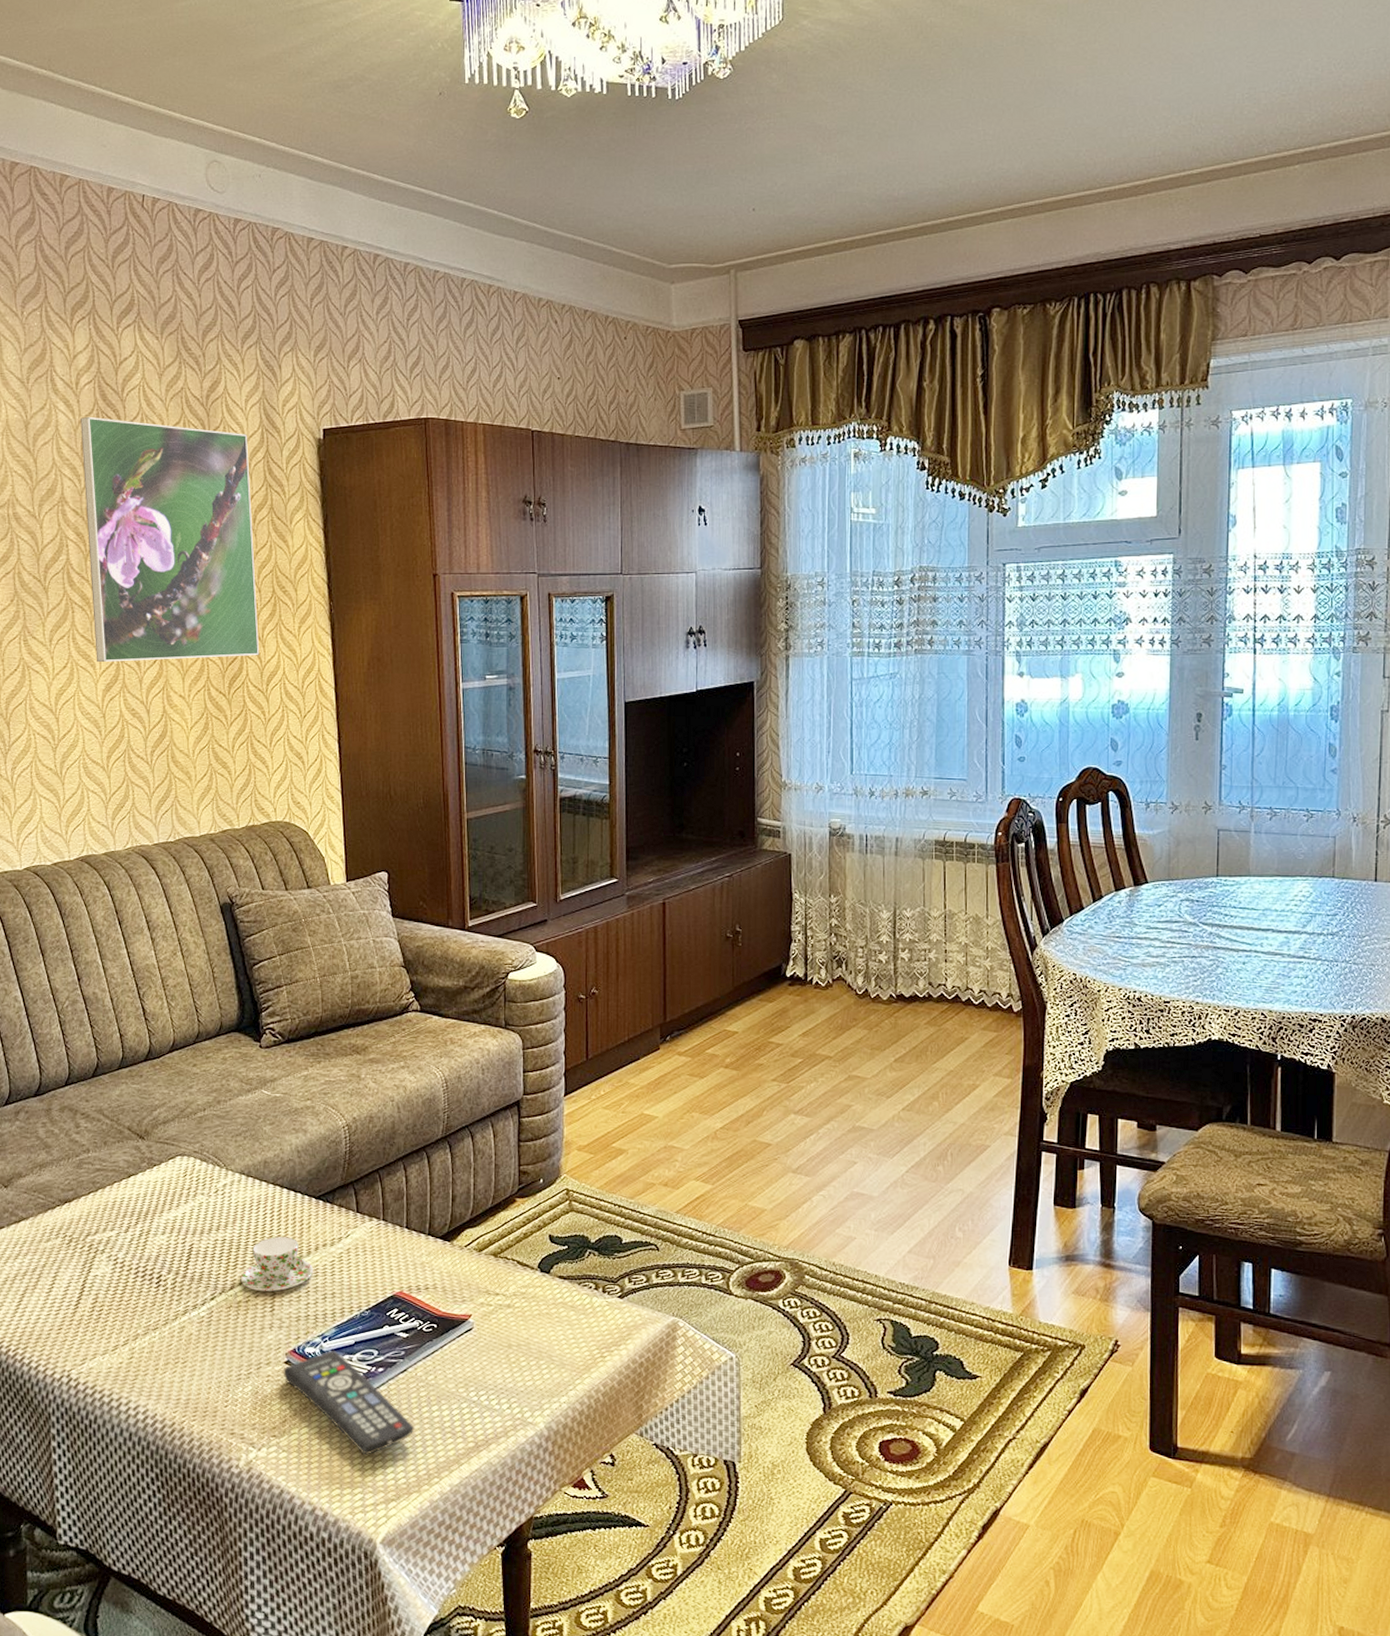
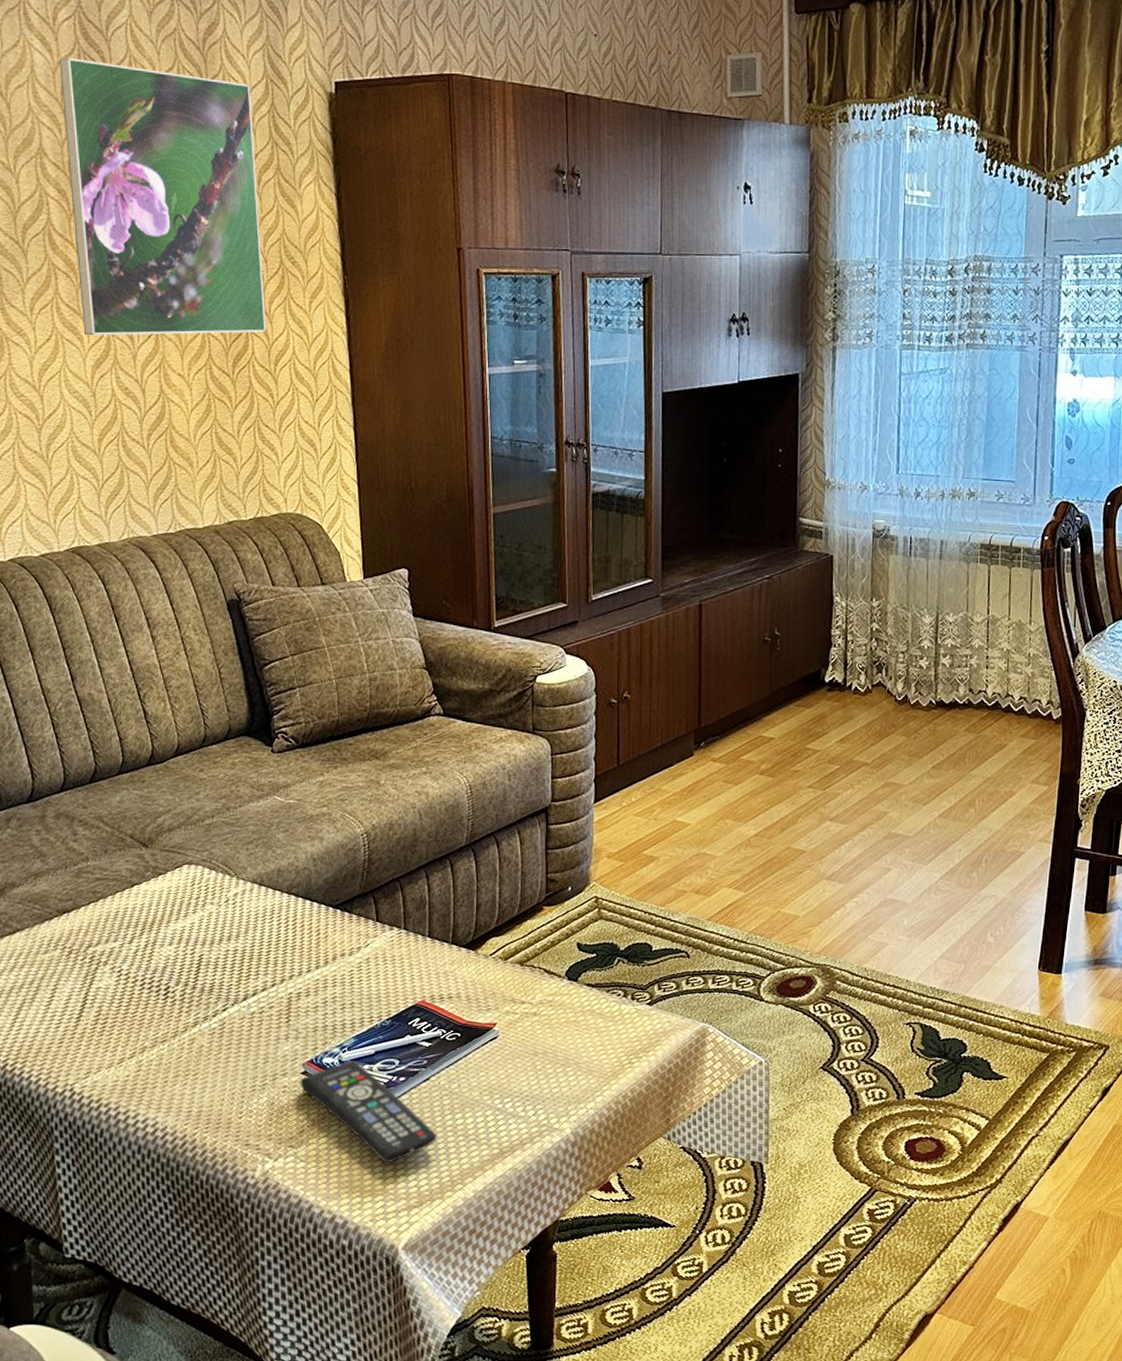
teacup: present [240,1236,314,1292] -> none [254,946,332,1002]

